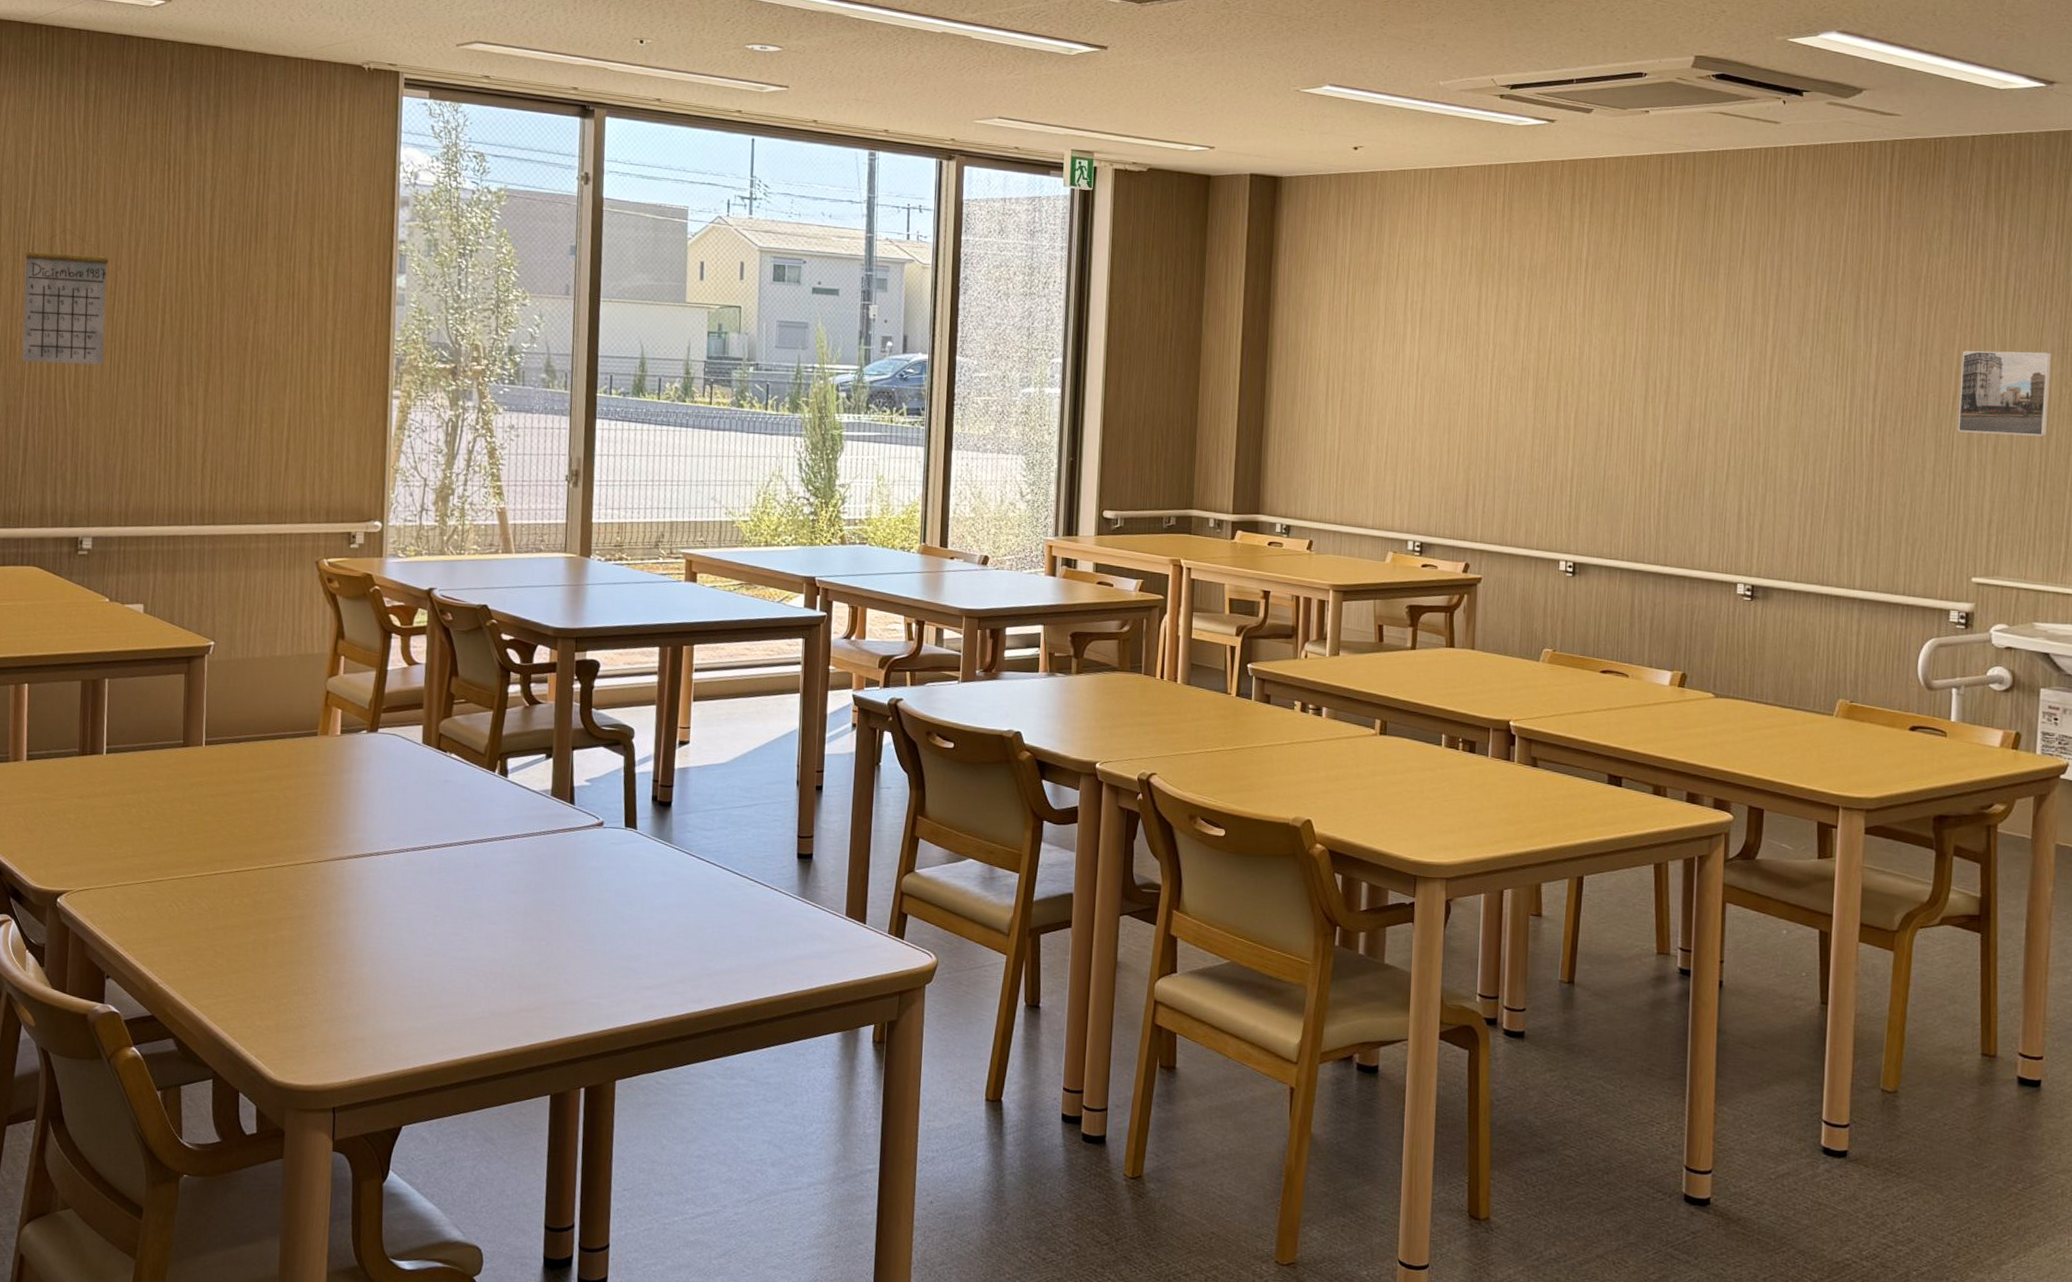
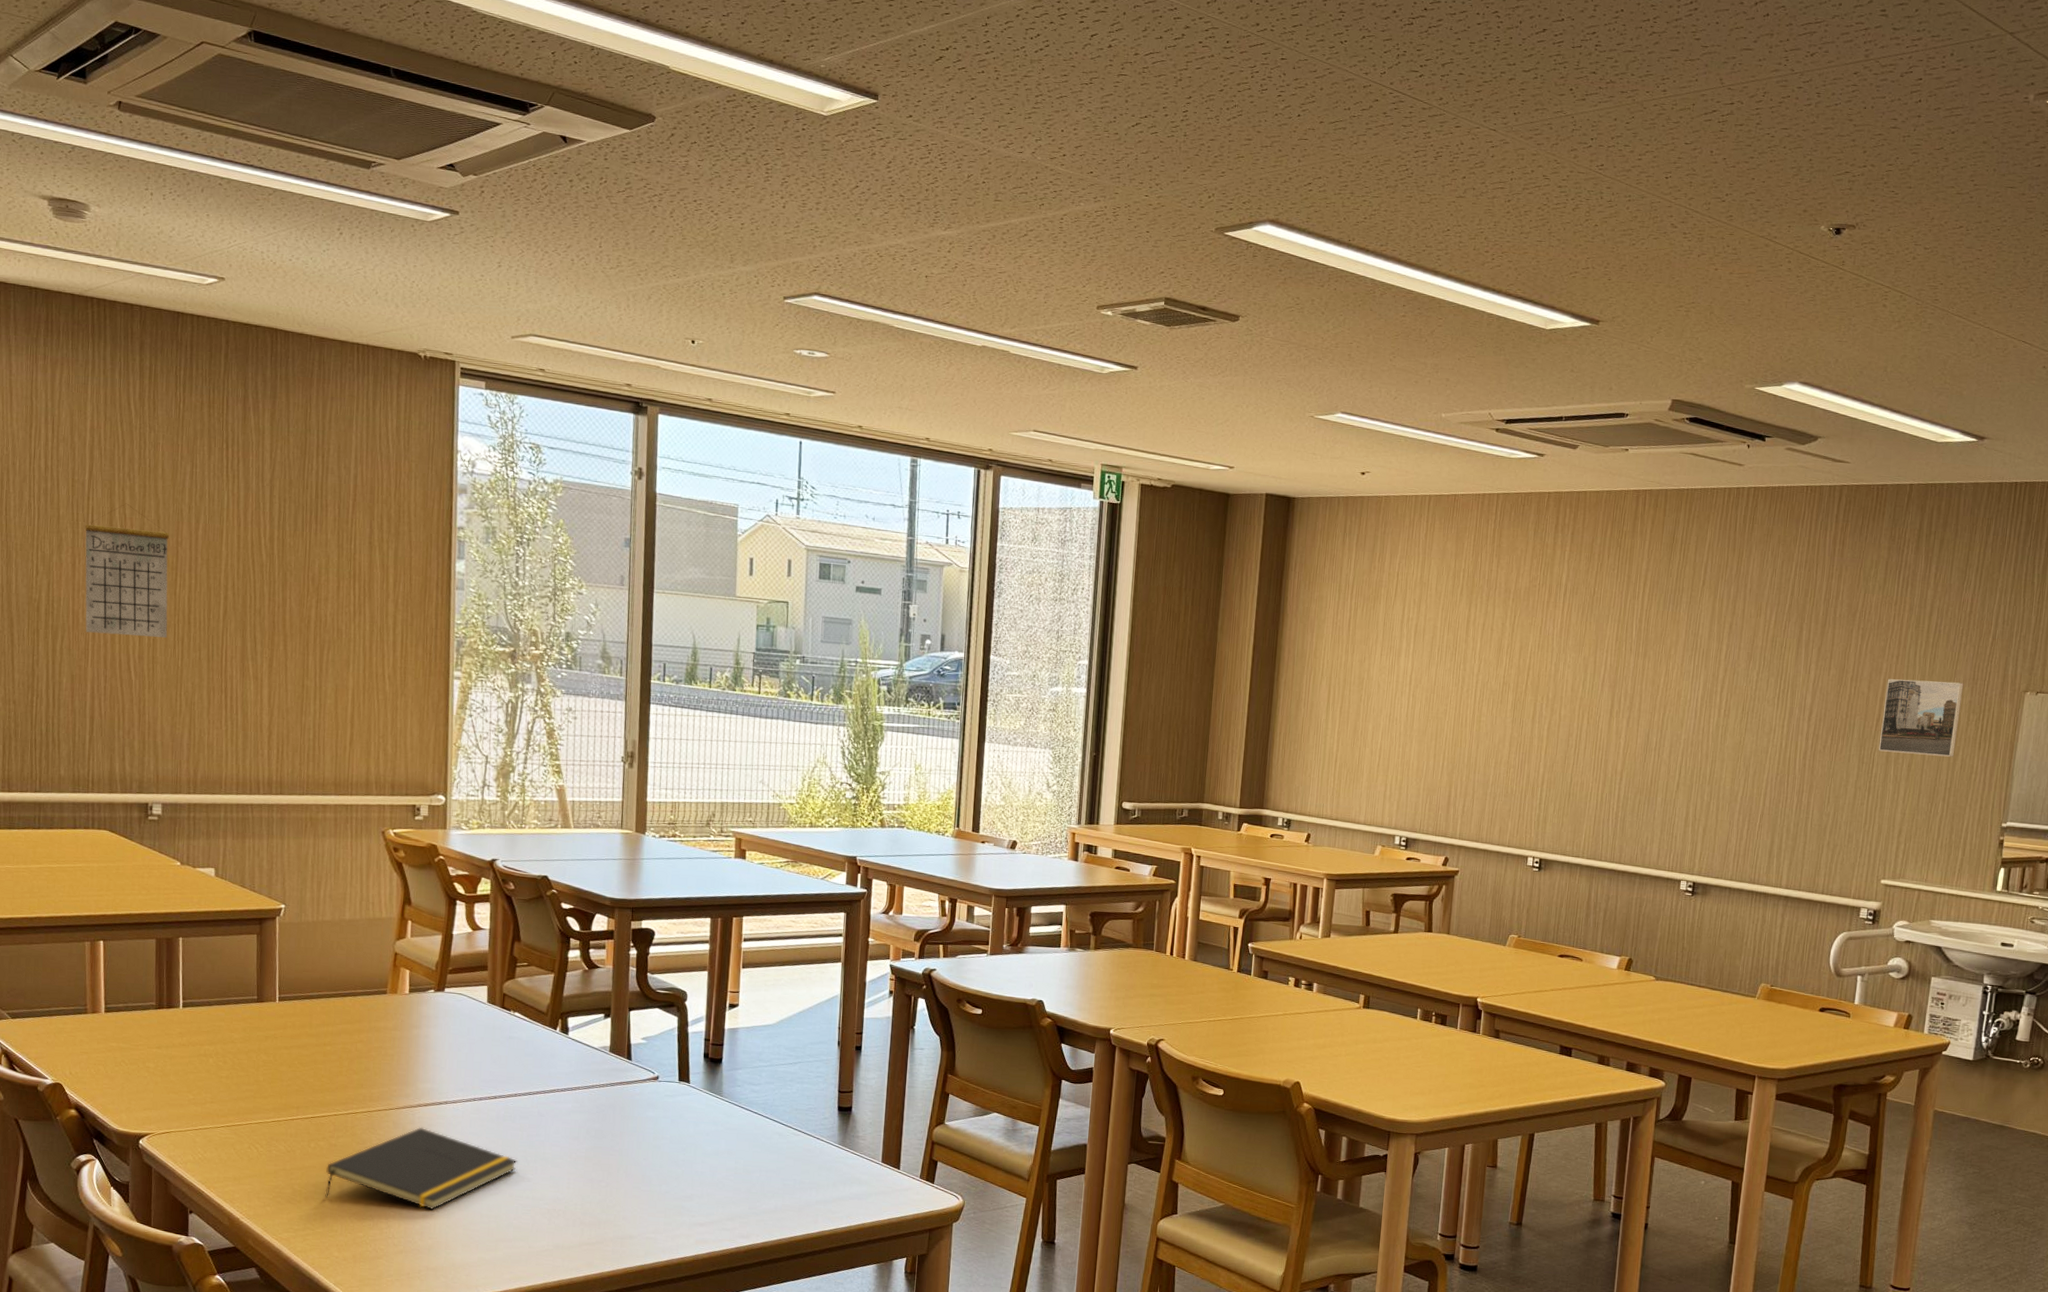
notepad: none [248,880,453,974] -> present [325,1127,518,1211]

